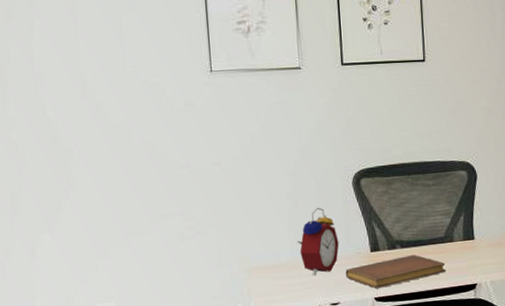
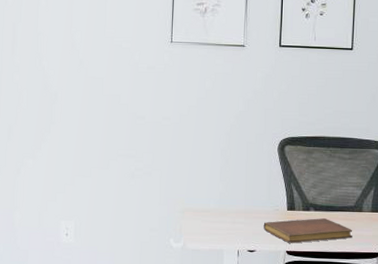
alarm clock: present [296,207,339,276] -> none [225,165,261,224]

